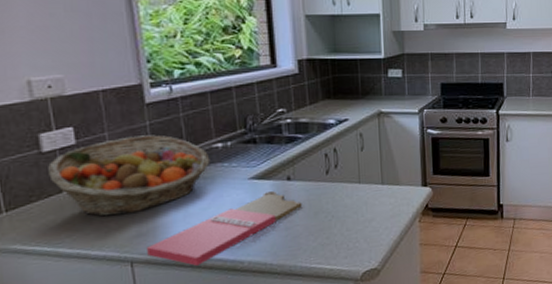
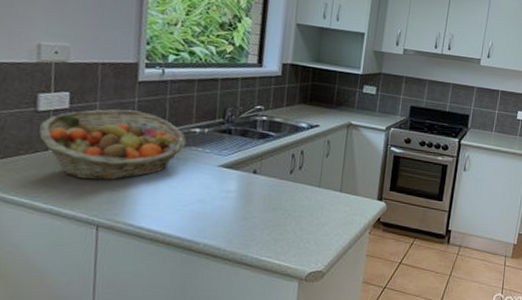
cutting board: present [147,191,303,267] -> none [113,181,263,241]

